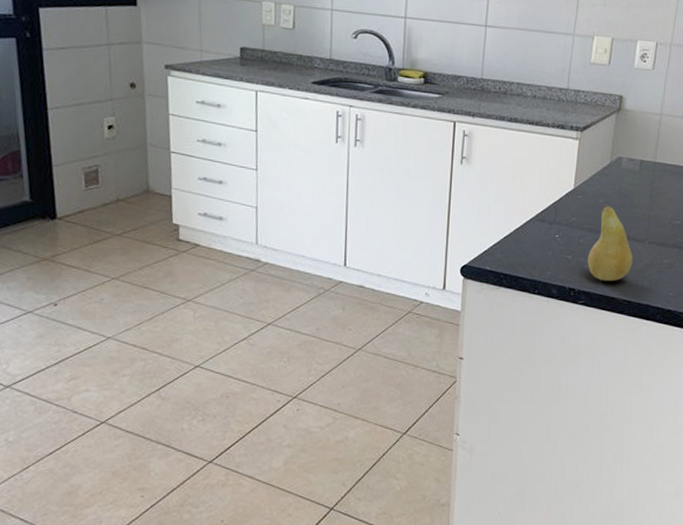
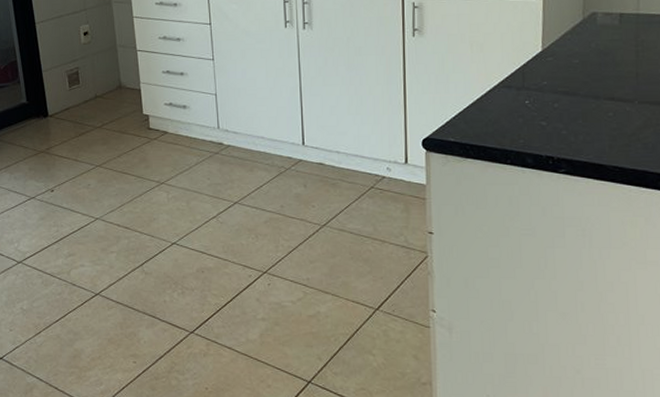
fruit: present [587,204,633,282] -> none [565,64,622,147]

